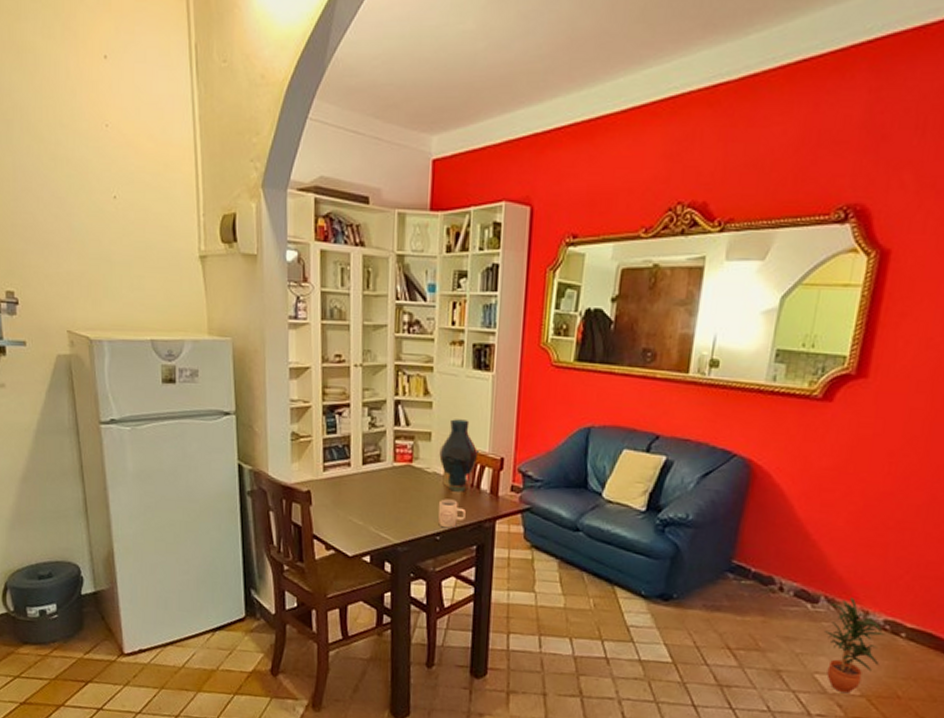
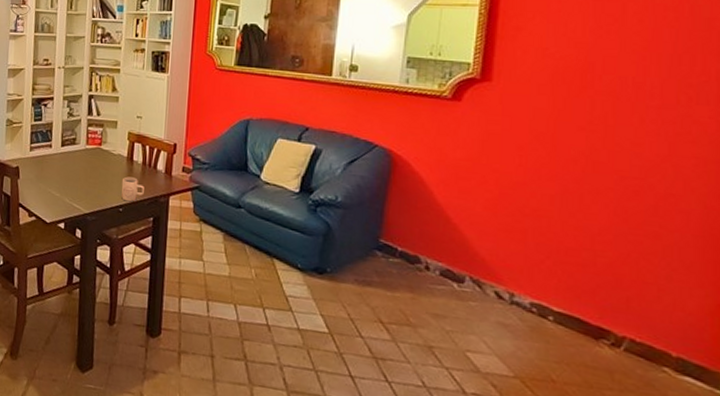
vase: present [439,419,479,492] -> none [123,111,156,171]
potted plant: present [823,597,885,694] -> none [471,279,533,374]

